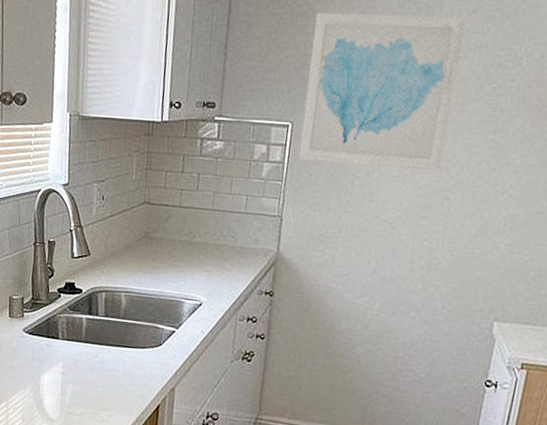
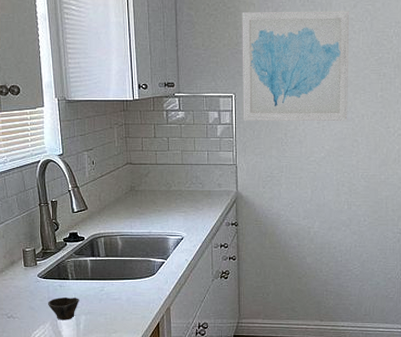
cup: none [30,359,68,388] -> present [47,297,79,320]

